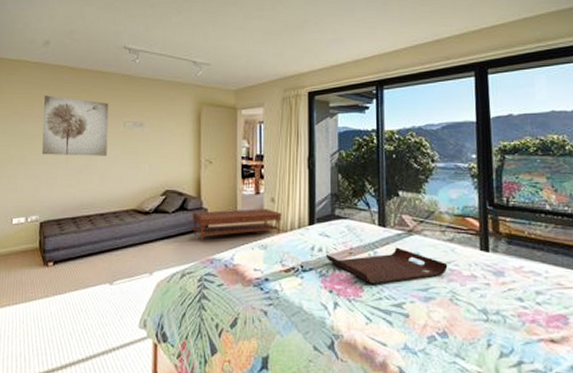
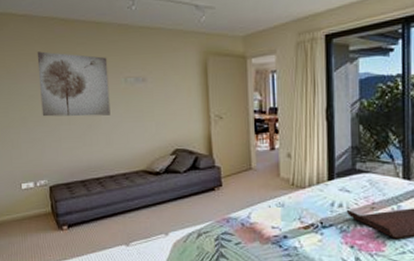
coffee table: present [192,209,282,243] -> none [205,165,299,202]

